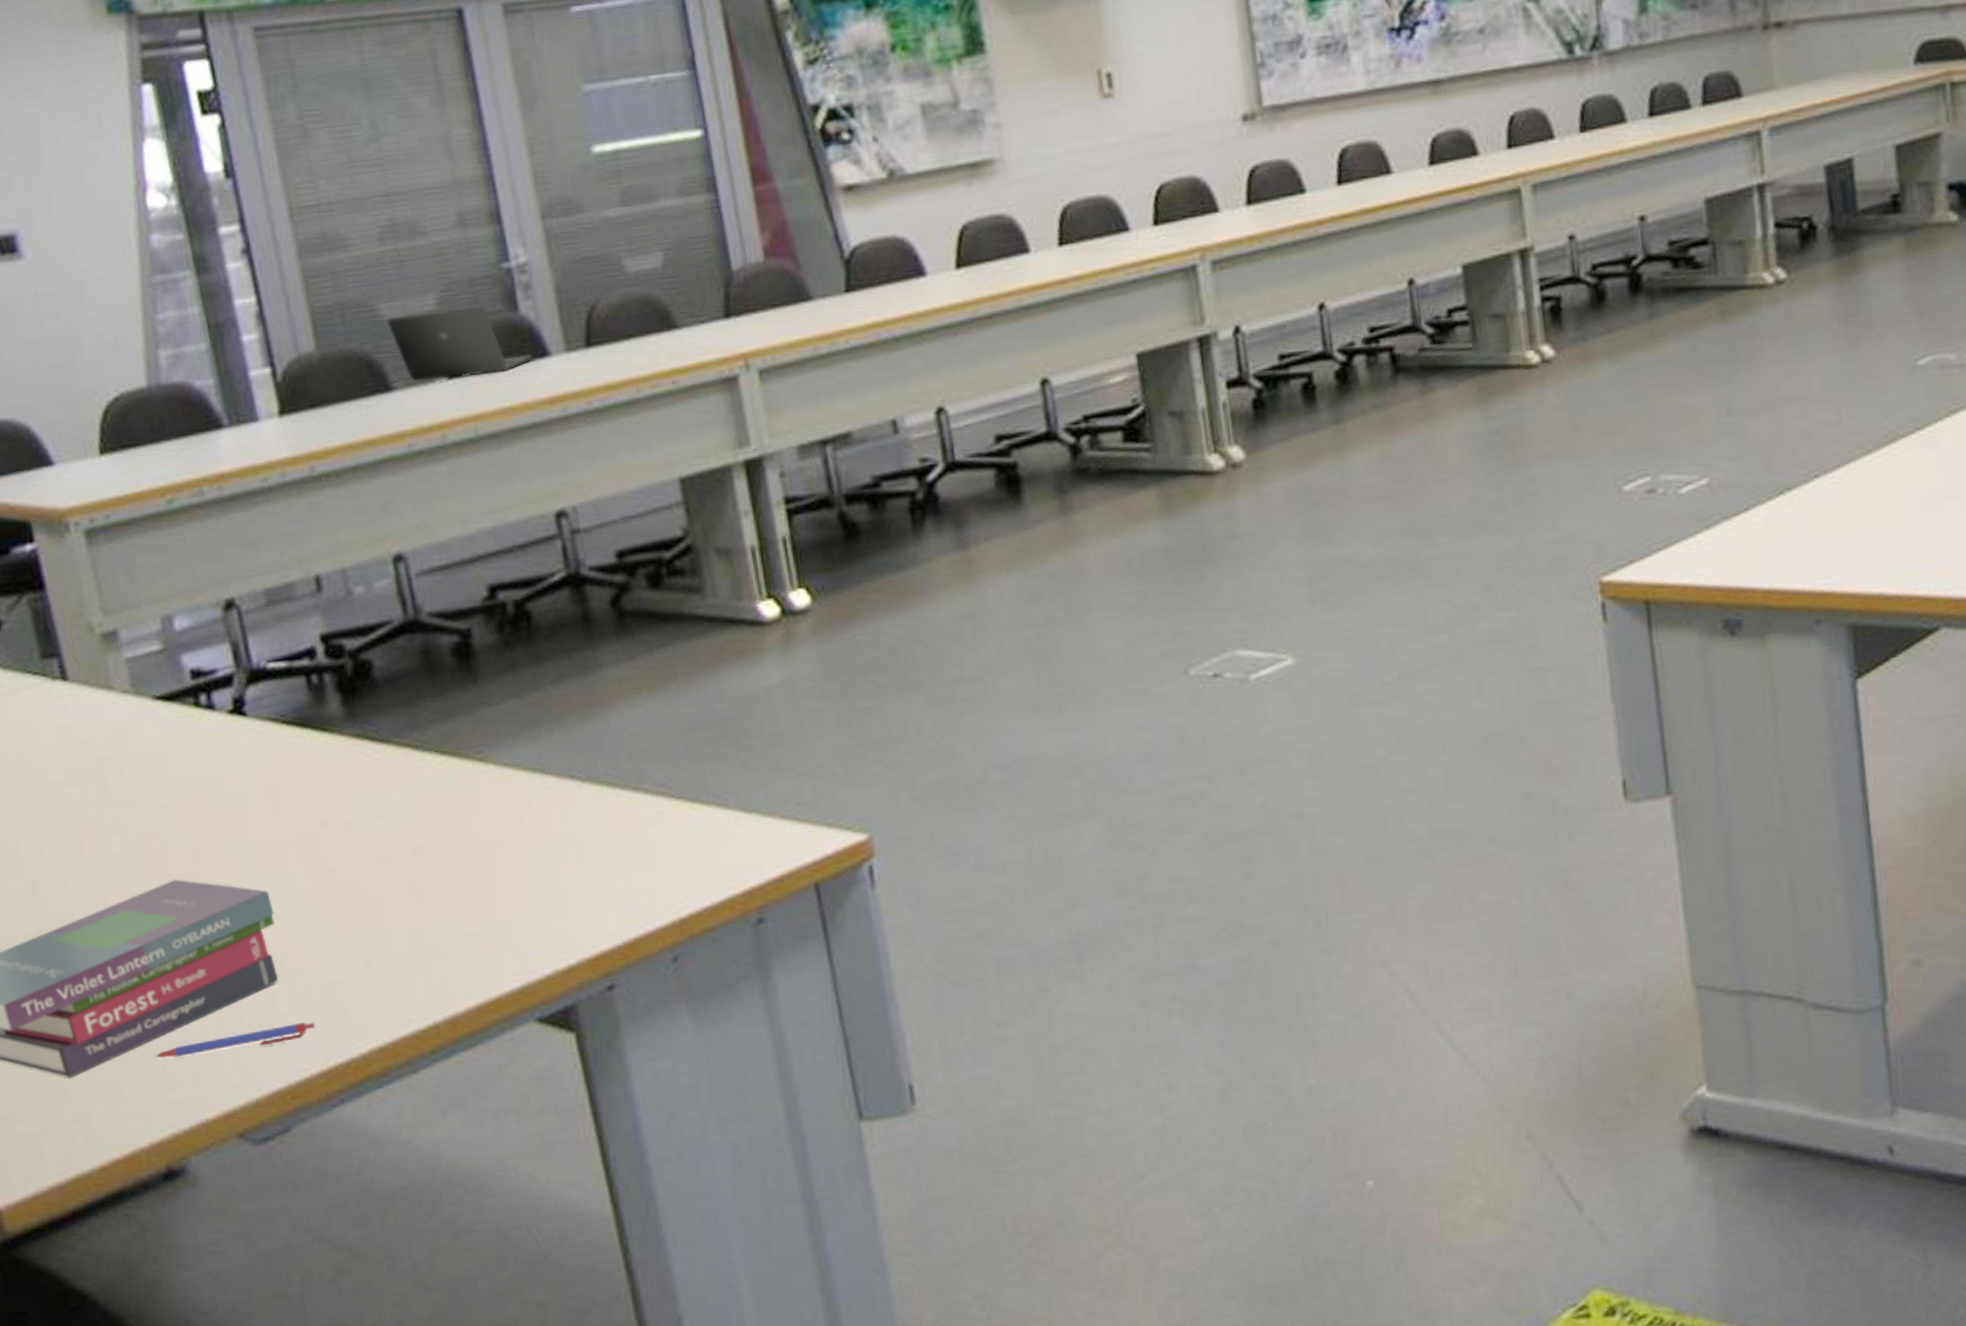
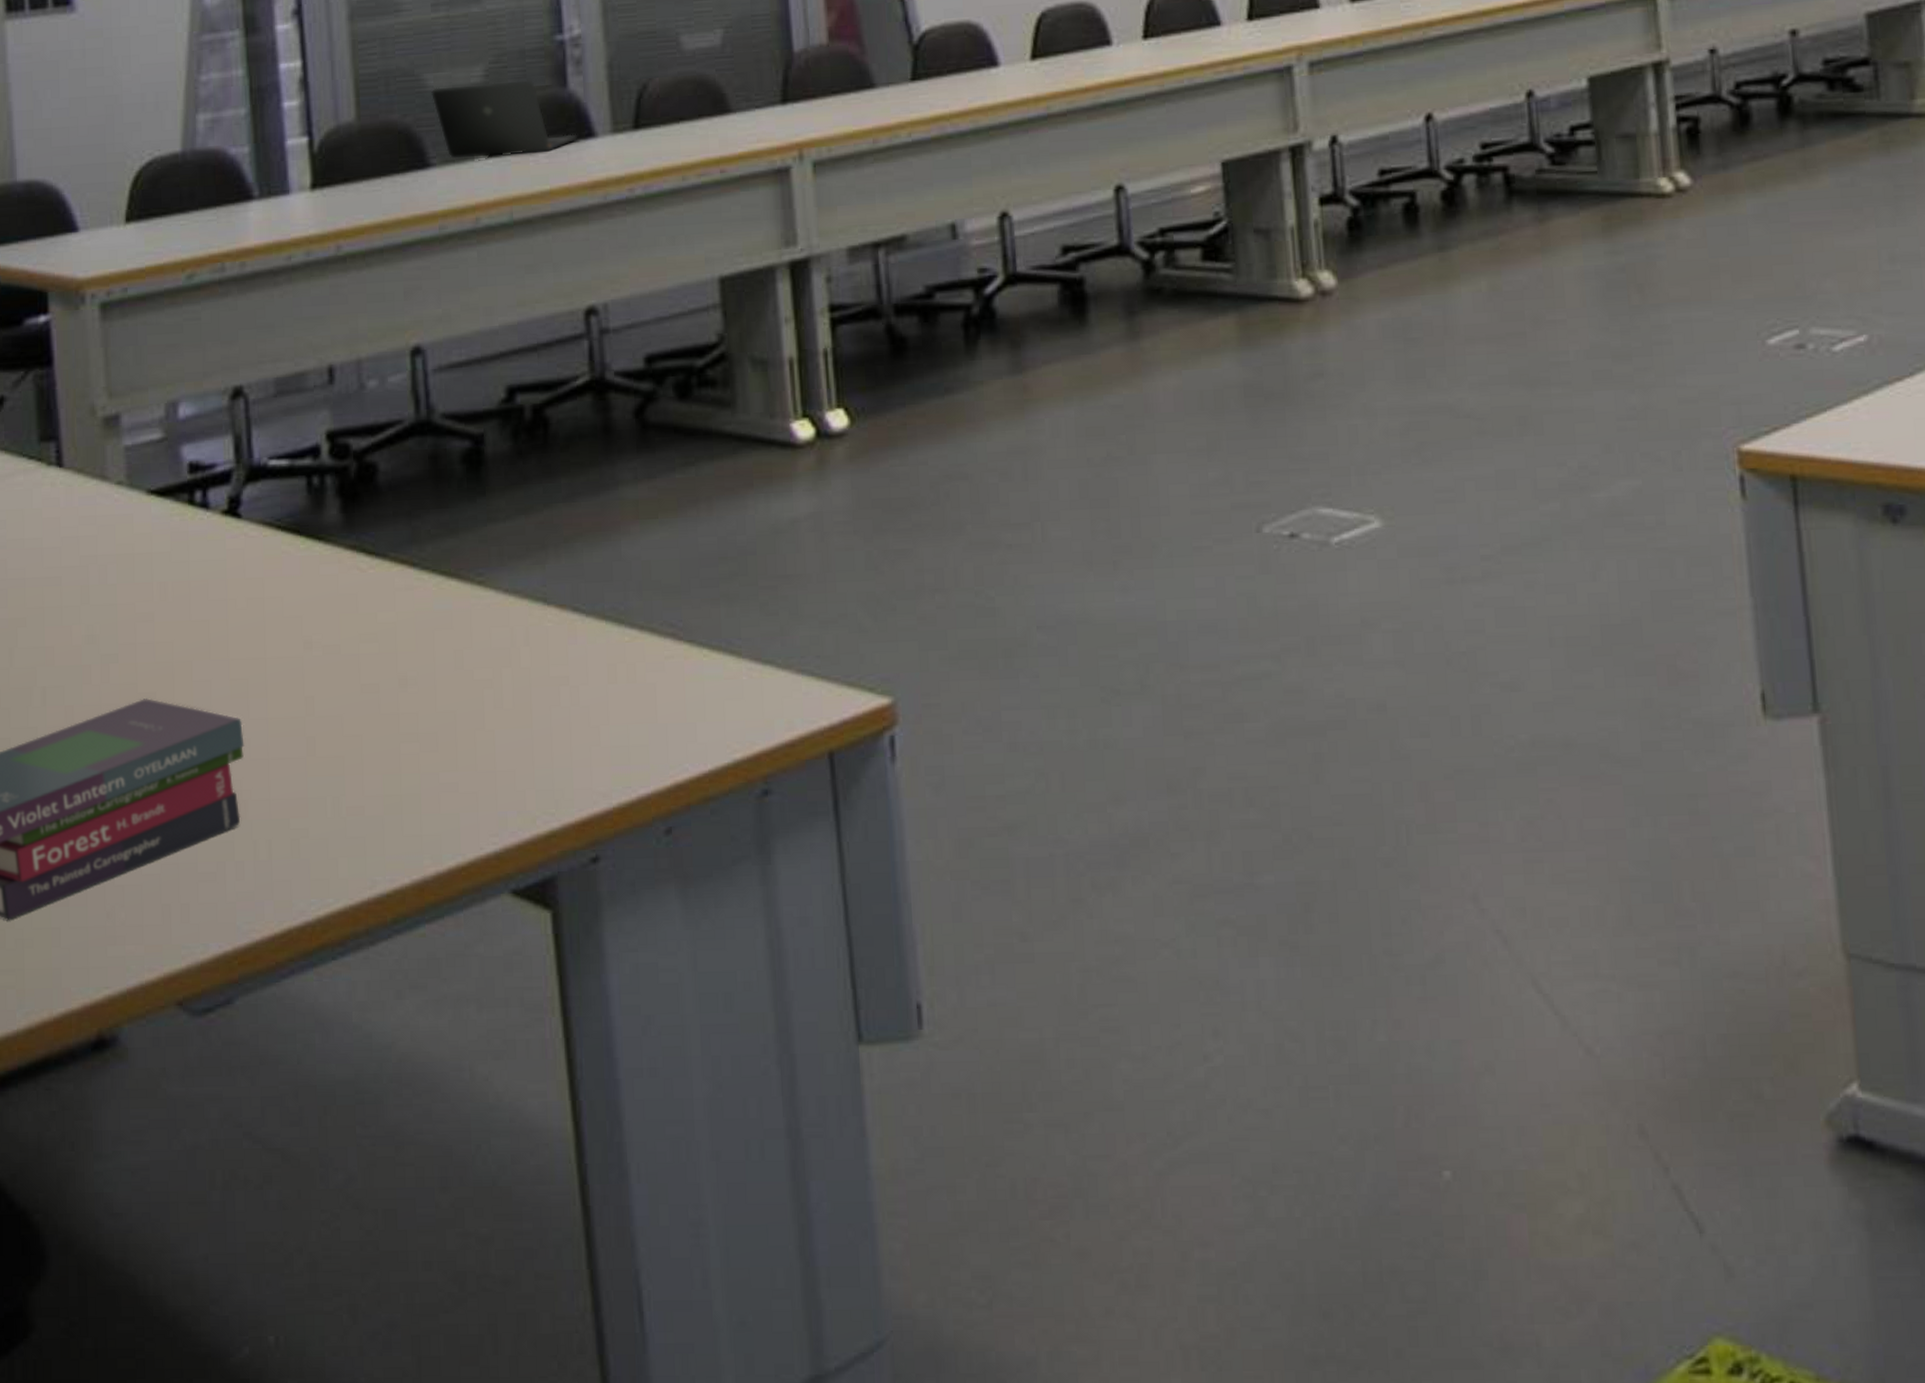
pen: present [154,1022,315,1058] -> none [99,875,273,906]

